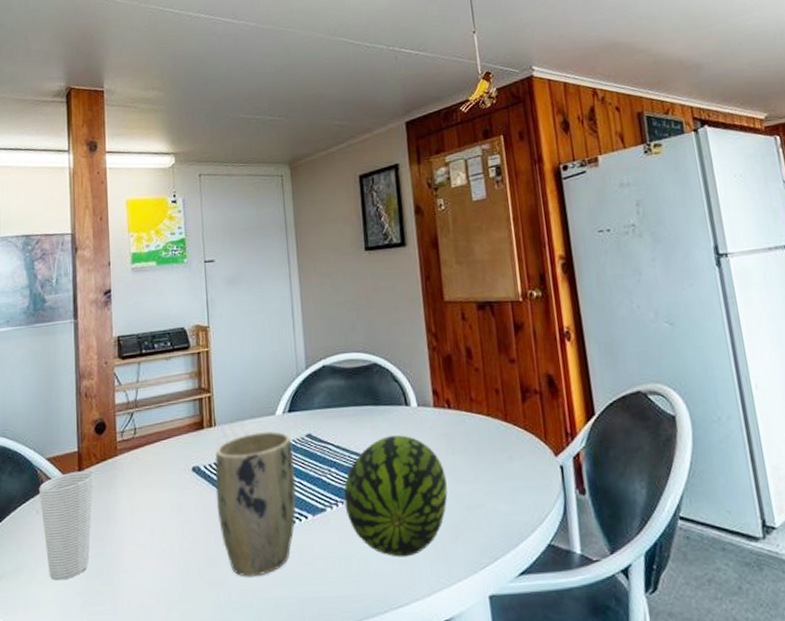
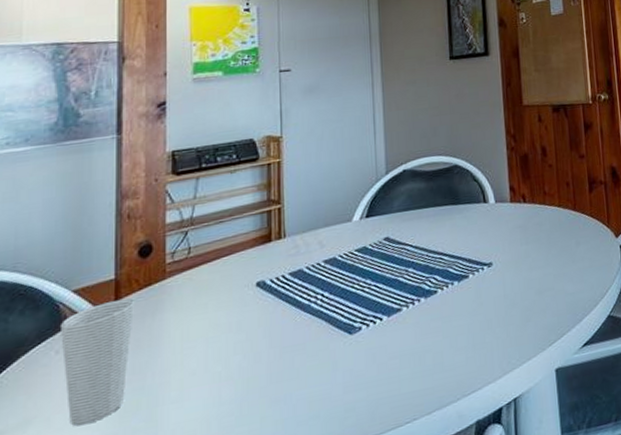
plant pot: present [215,431,296,577] -> none [282,237,371,388]
fruit: present [343,435,448,558] -> none [420,230,521,346]

